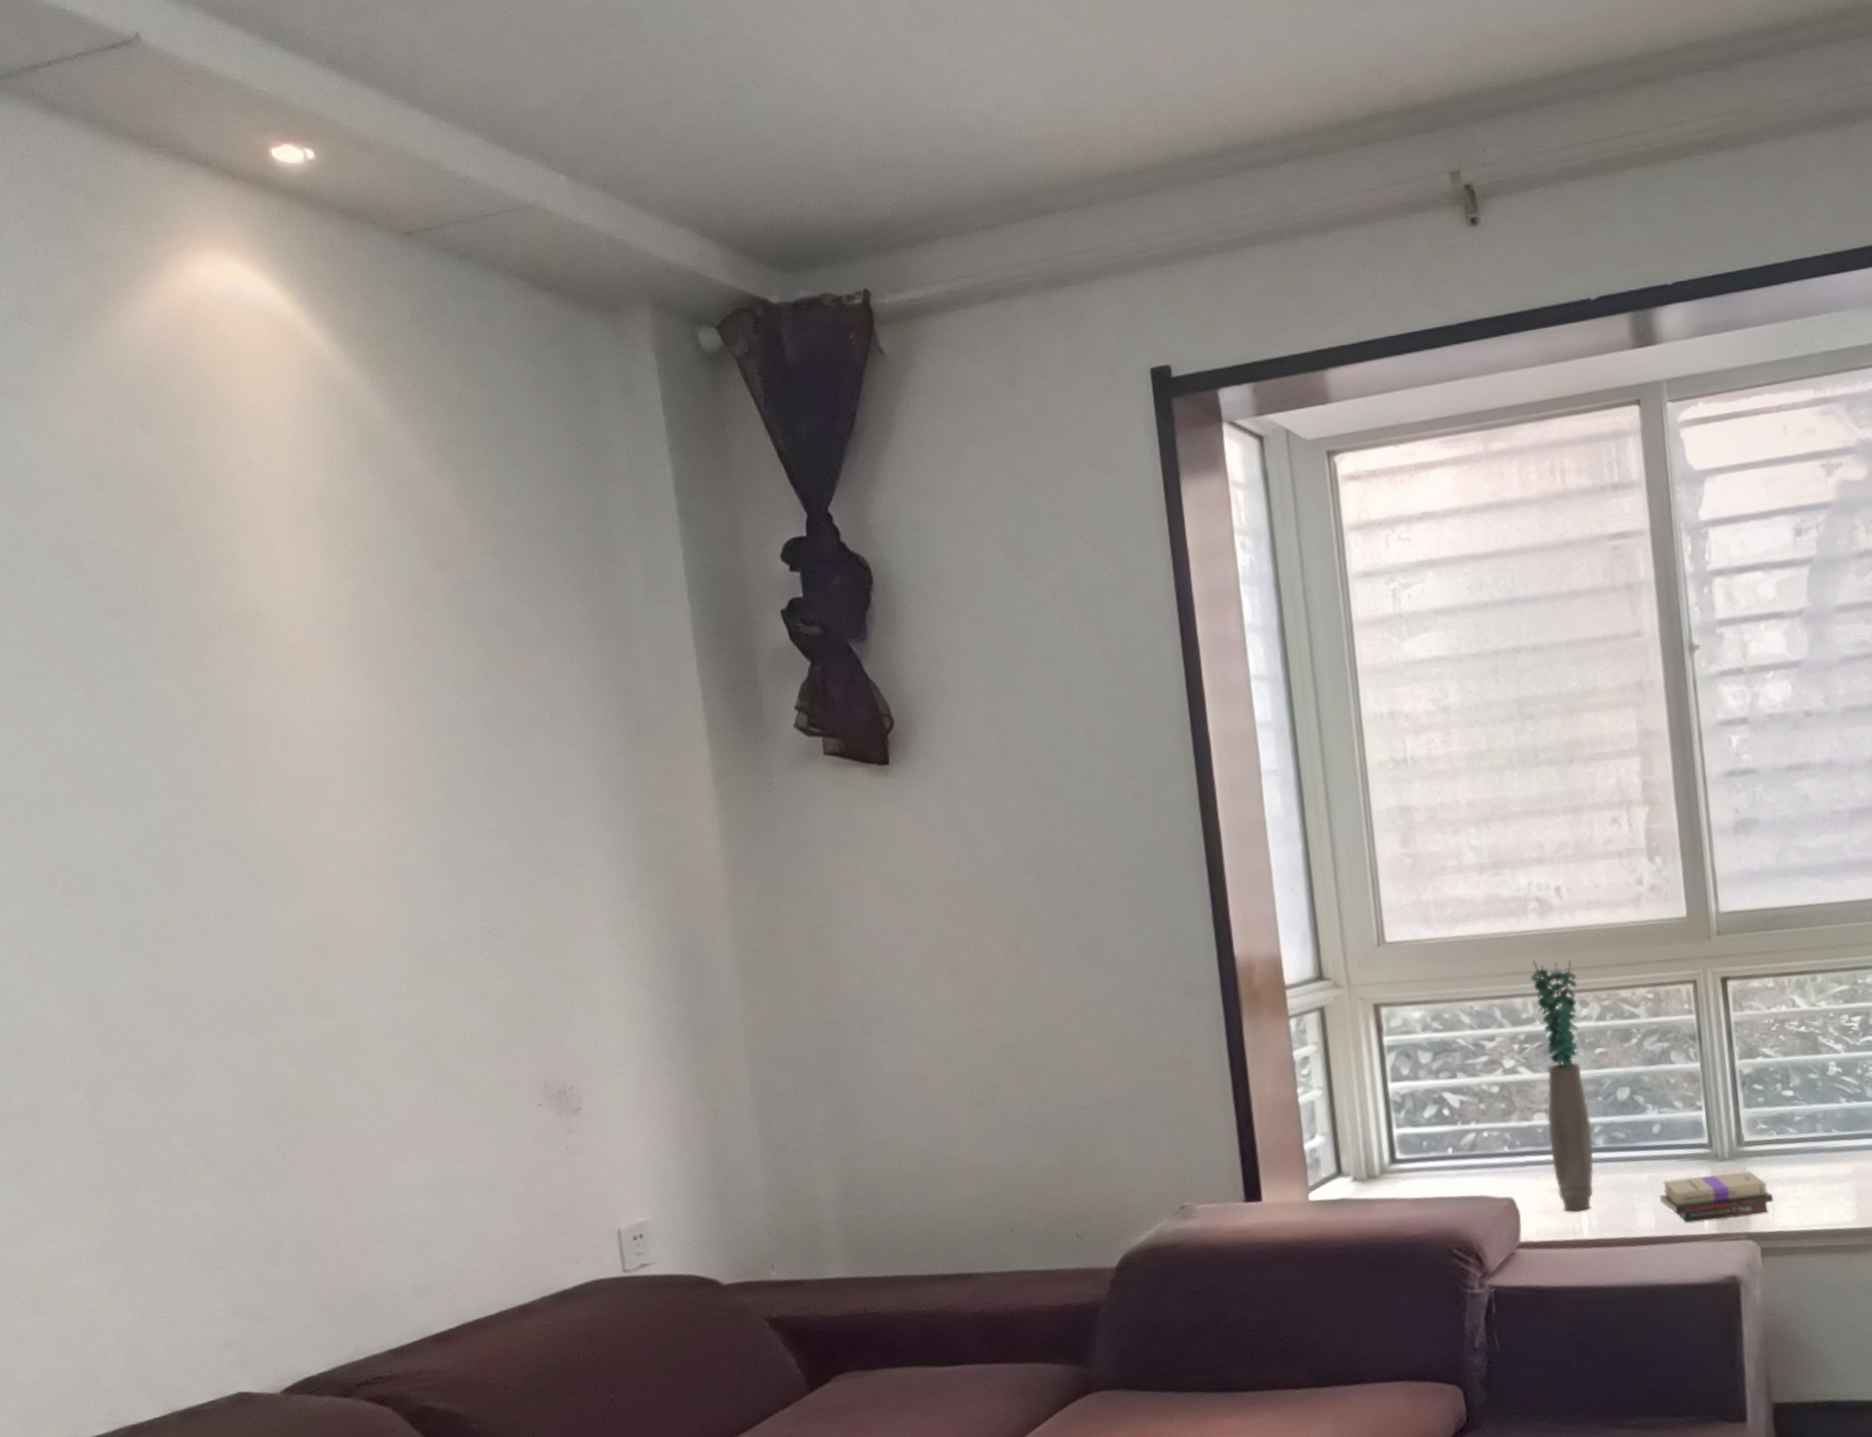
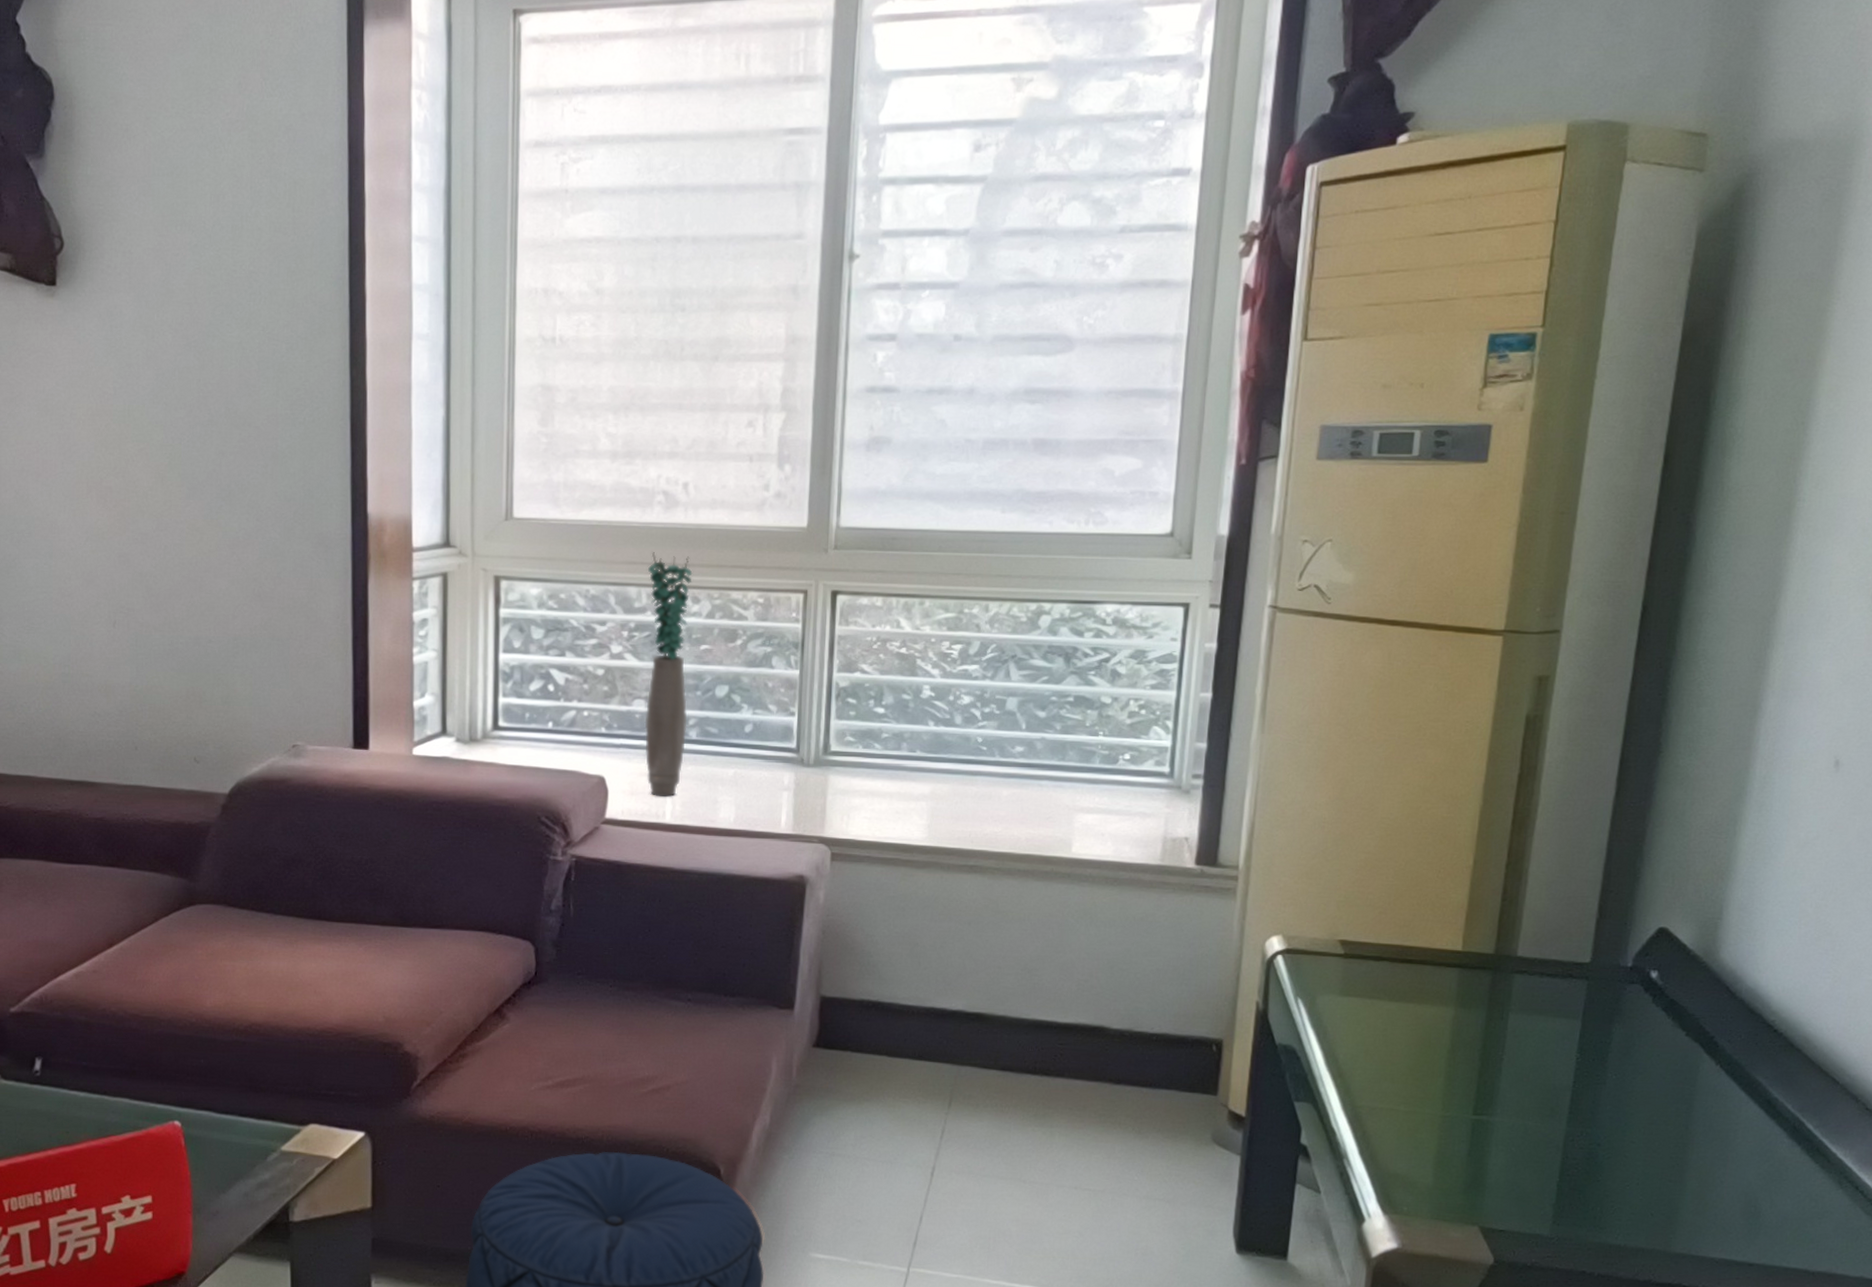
books: present [1659,1171,1773,1223] -> none [742,778,850,821]

